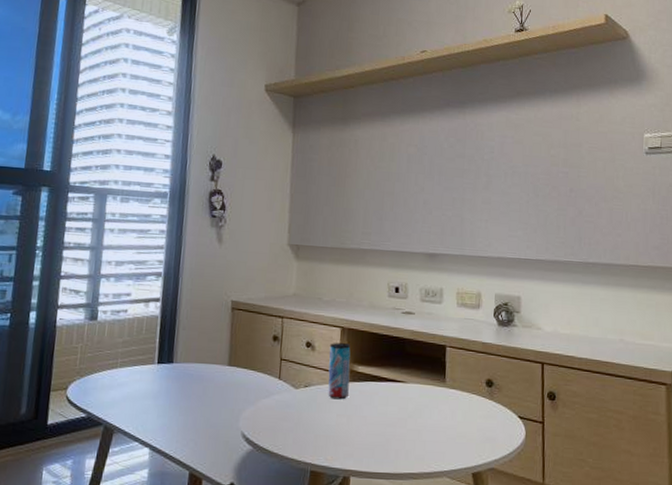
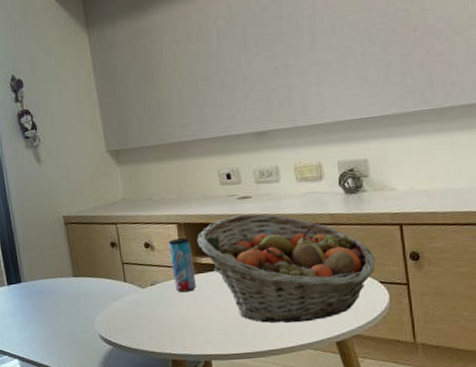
fruit basket: none [357,329,517,448] -> present [197,214,376,323]

